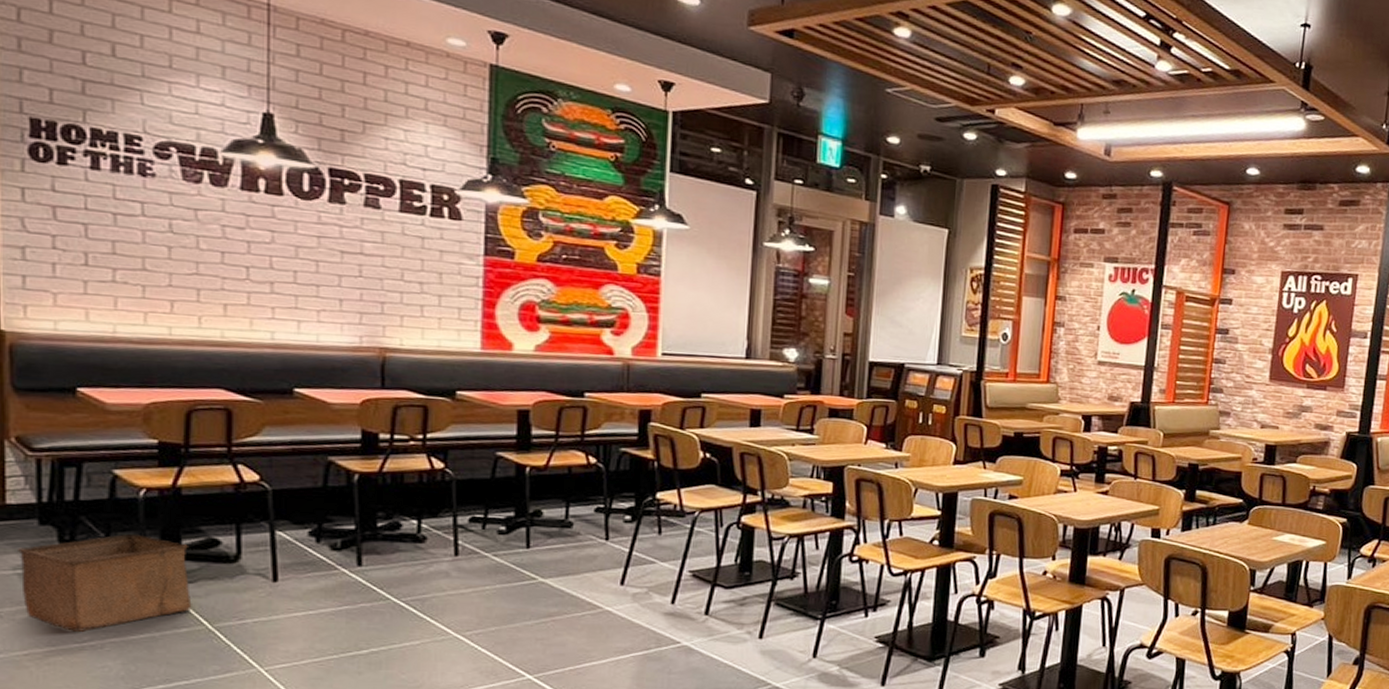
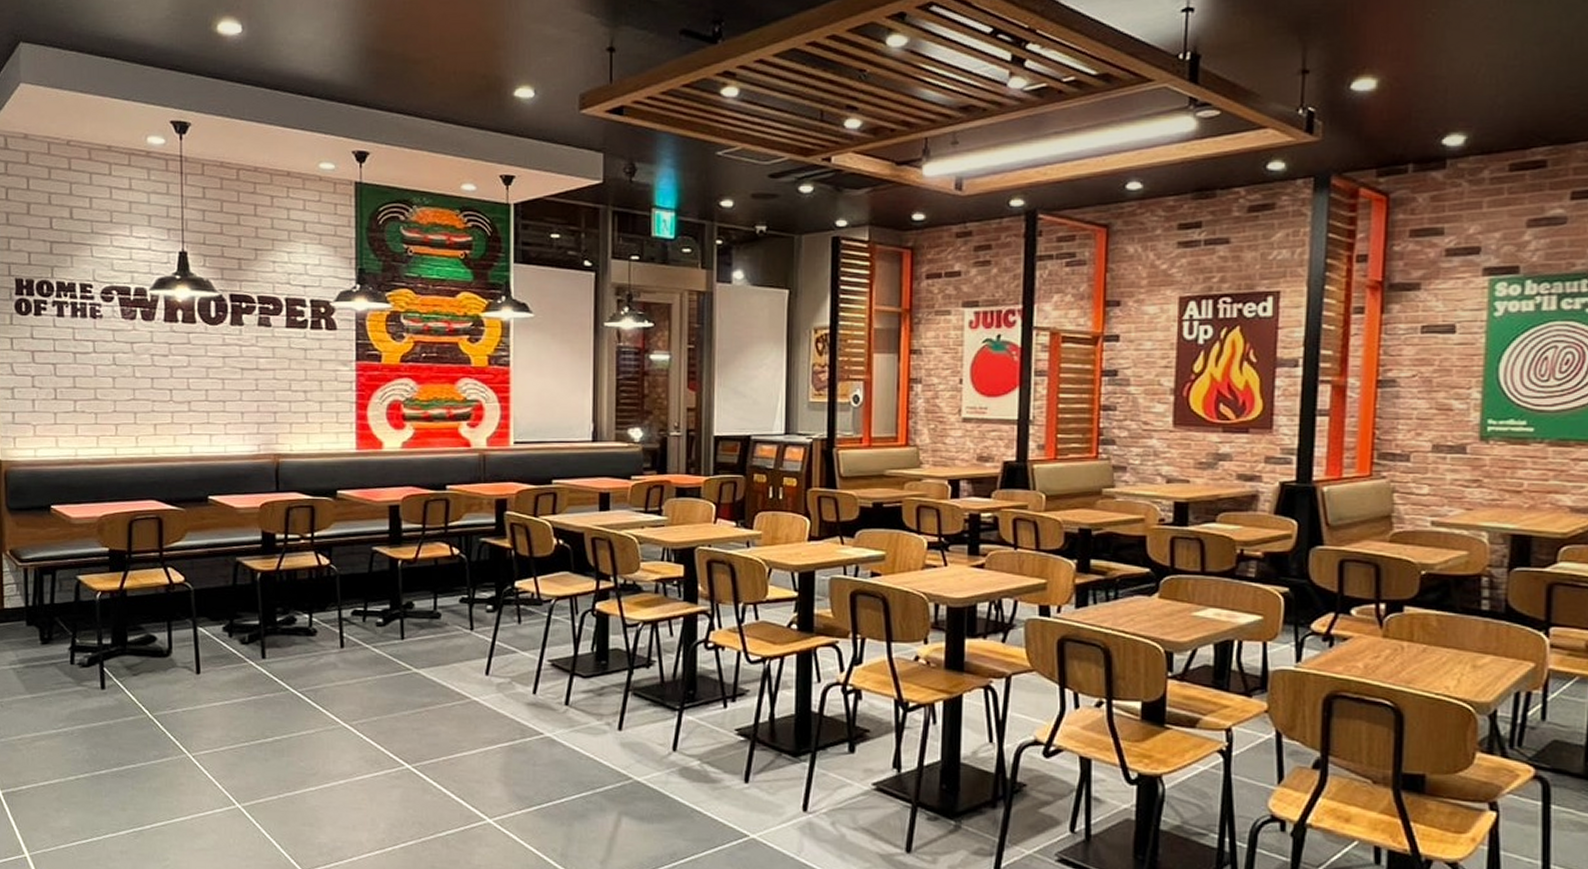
storage bin: present [18,534,192,632] -> none [13,633,136,719]

